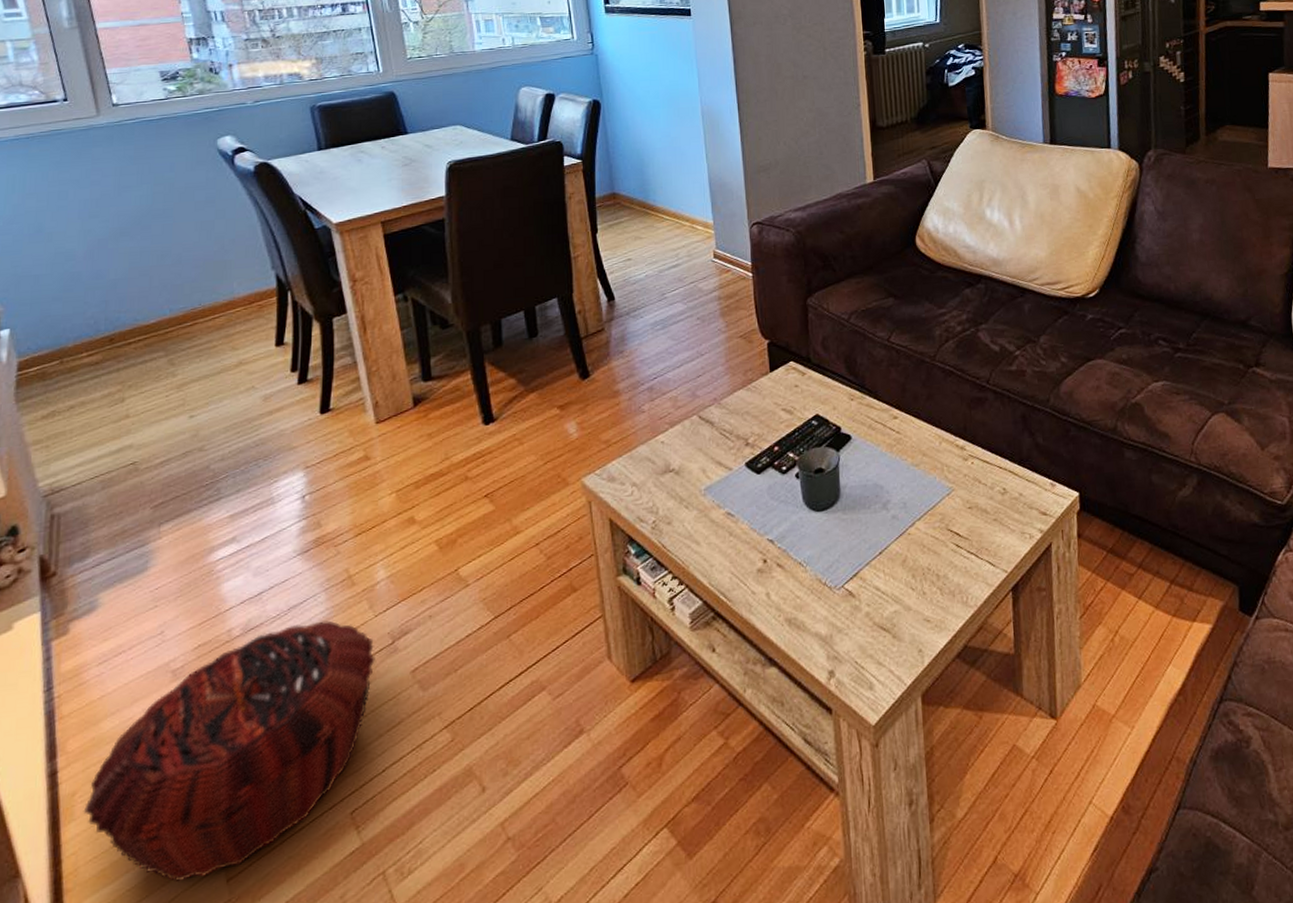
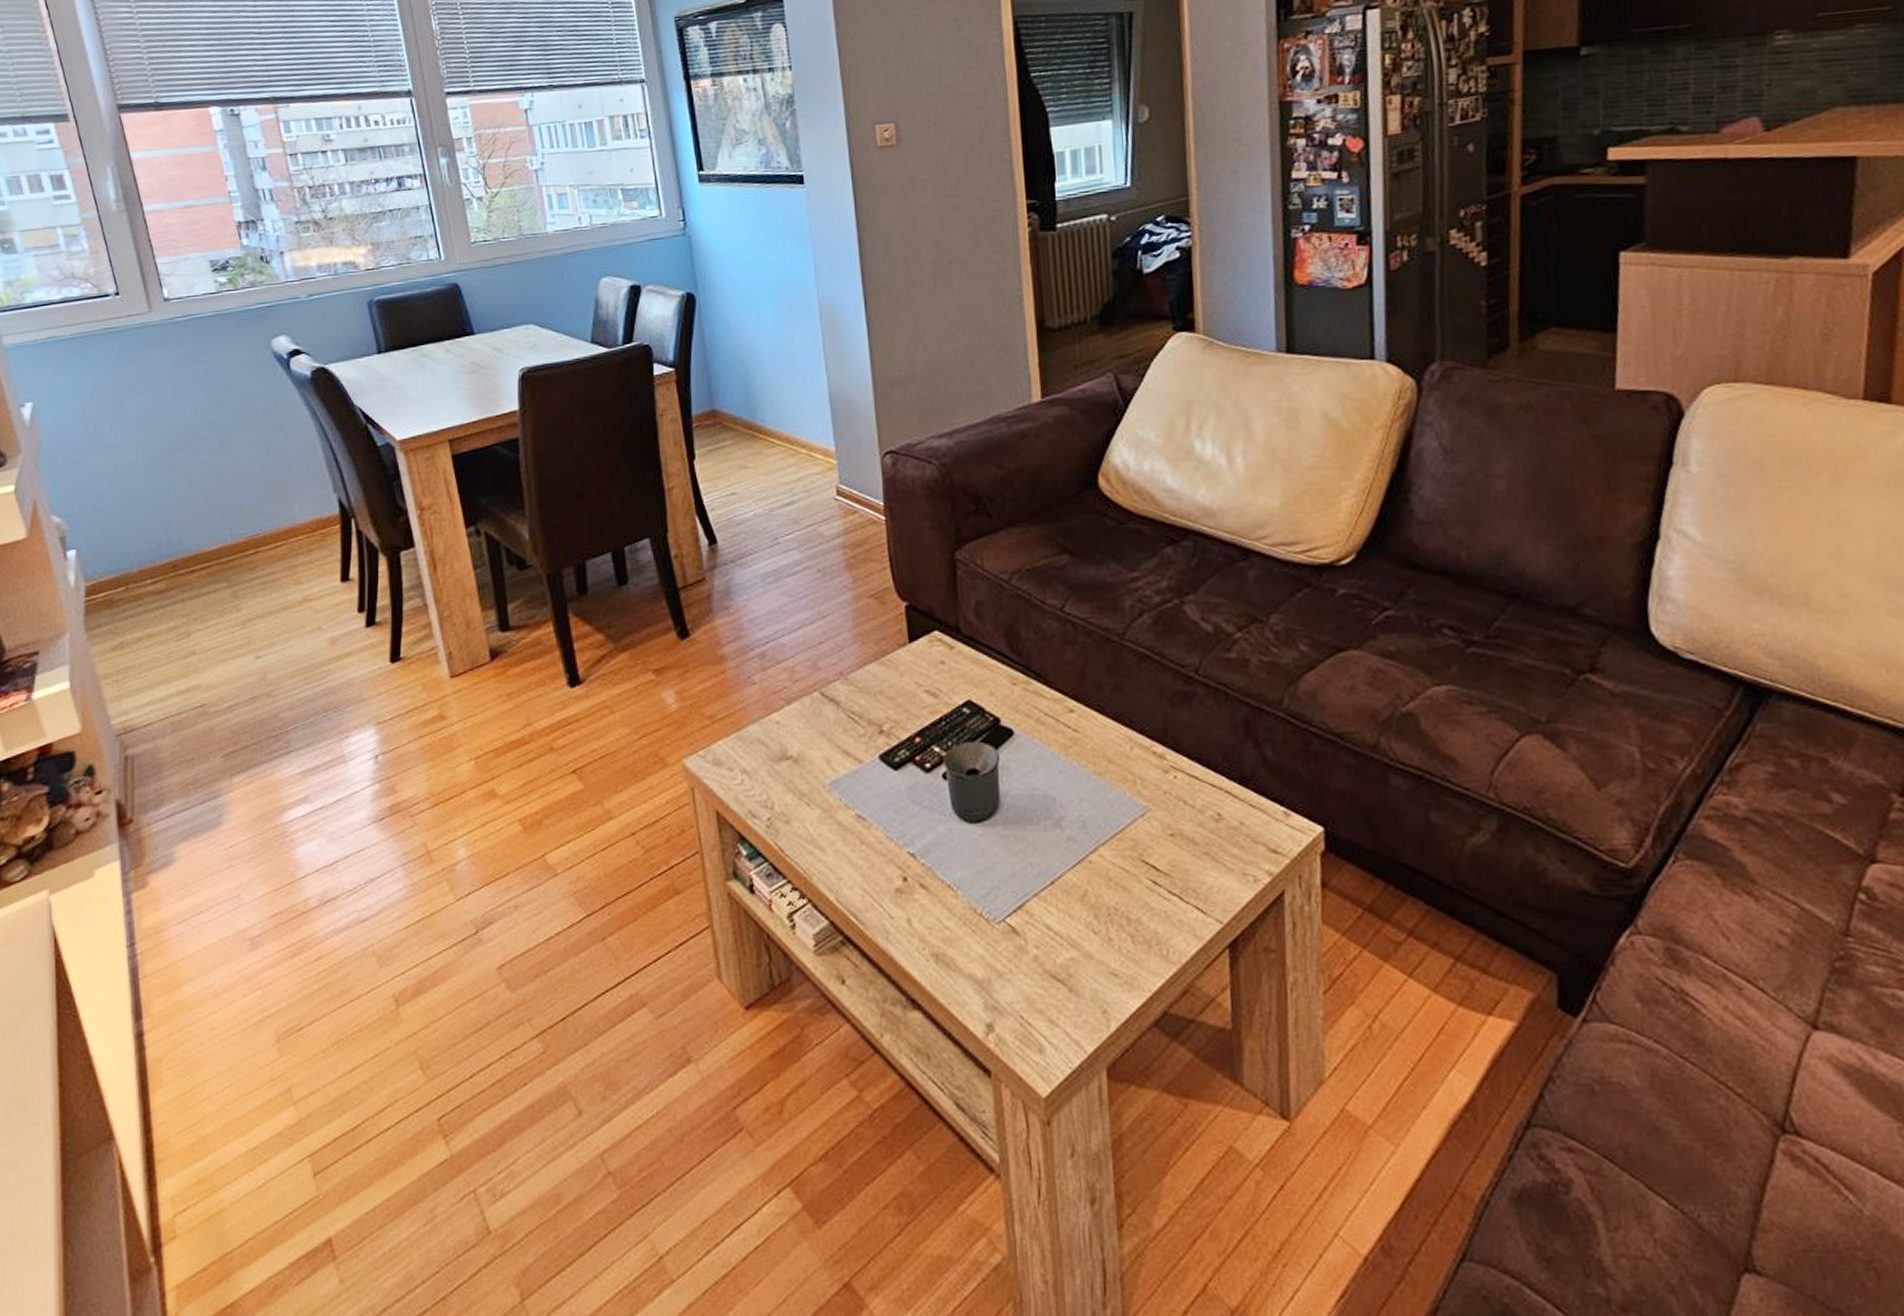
woven basket: present [83,620,375,883] -> none [170,900,458,1169]

